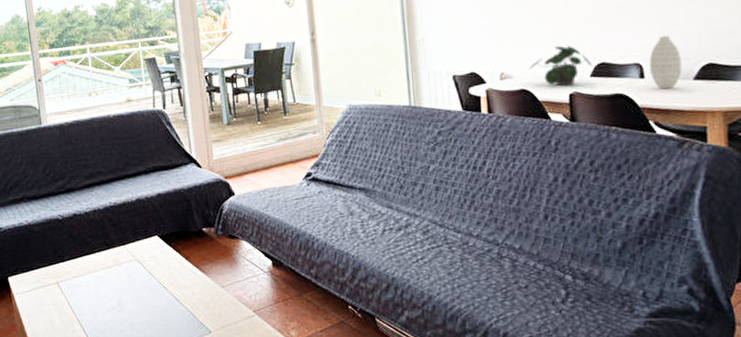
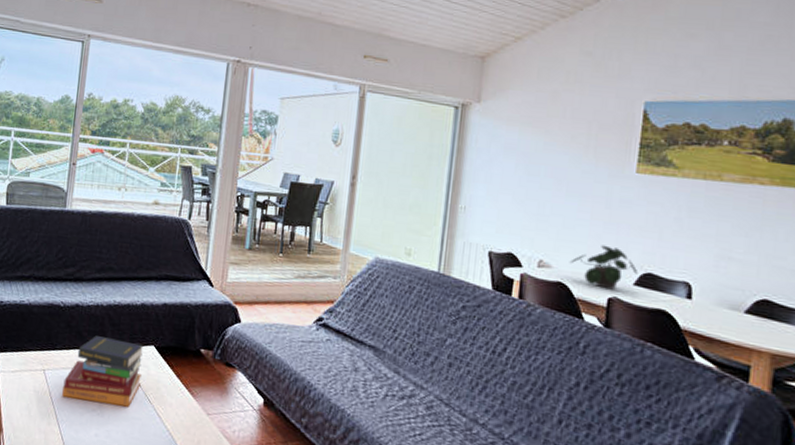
books: none [79,237,153,303] -> present [62,336,144,407]
vase: present [649,35,682,90] -> none [699,258,735,318]

